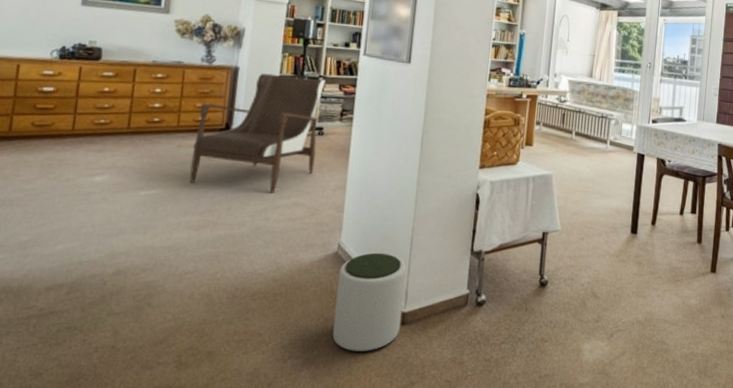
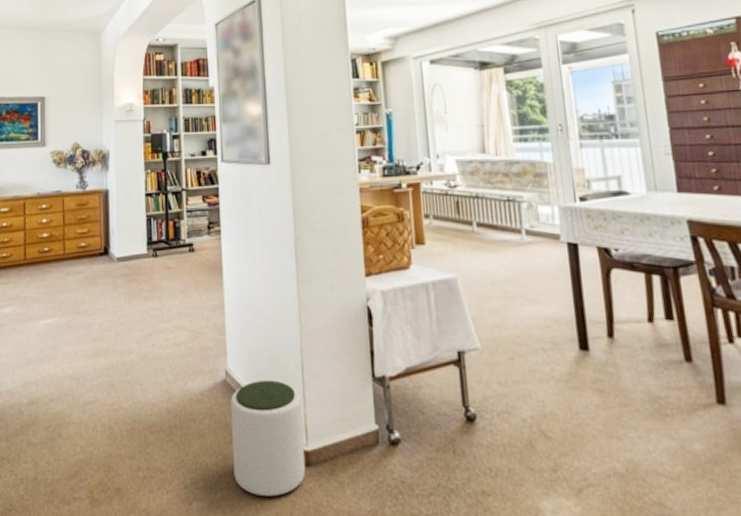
armchair: present [189,73,326,193] -> none [79,192,190,317]

